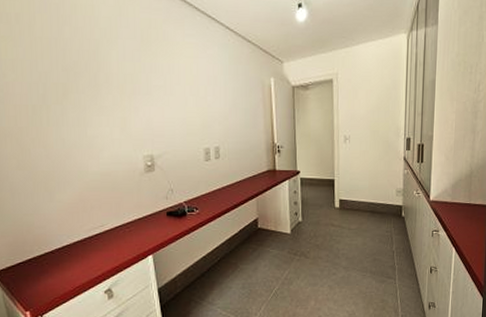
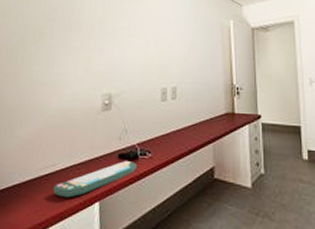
computer keyboard: none [105,217,185,254] -> present [53,160,137,198]

